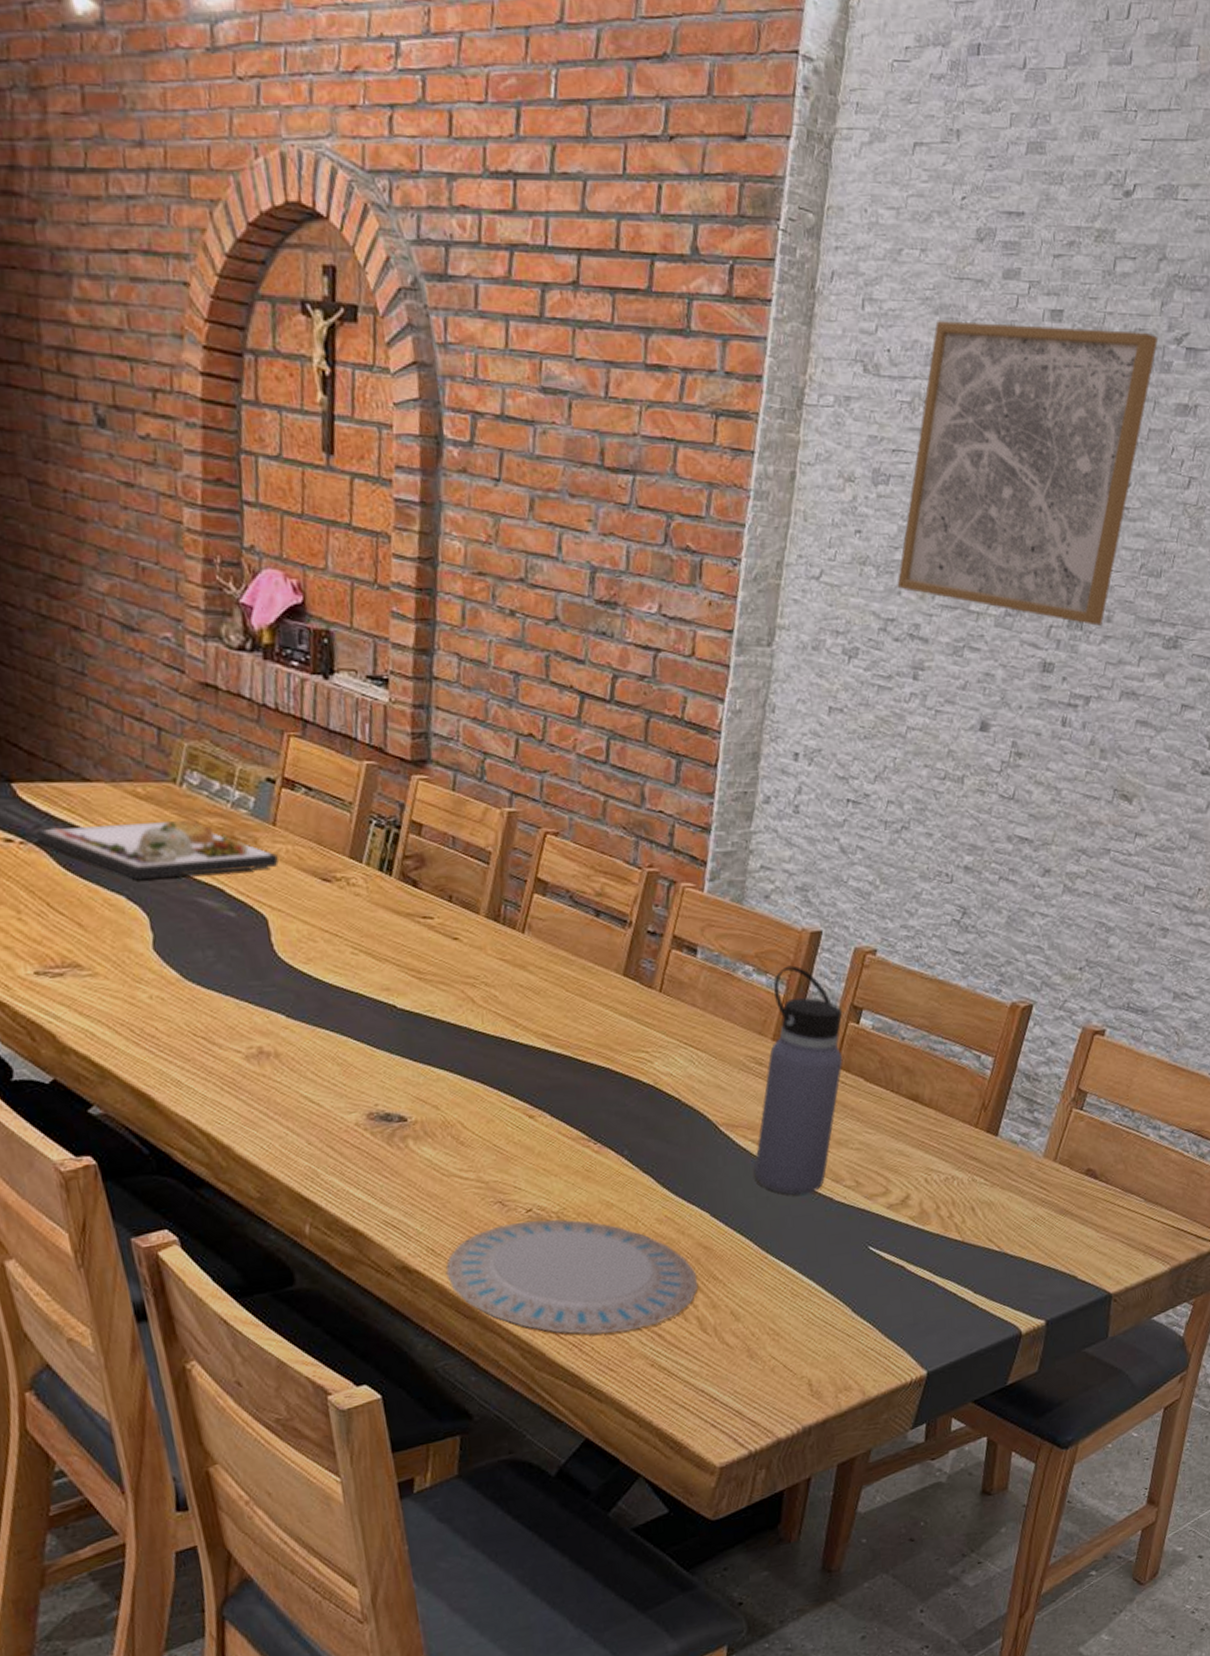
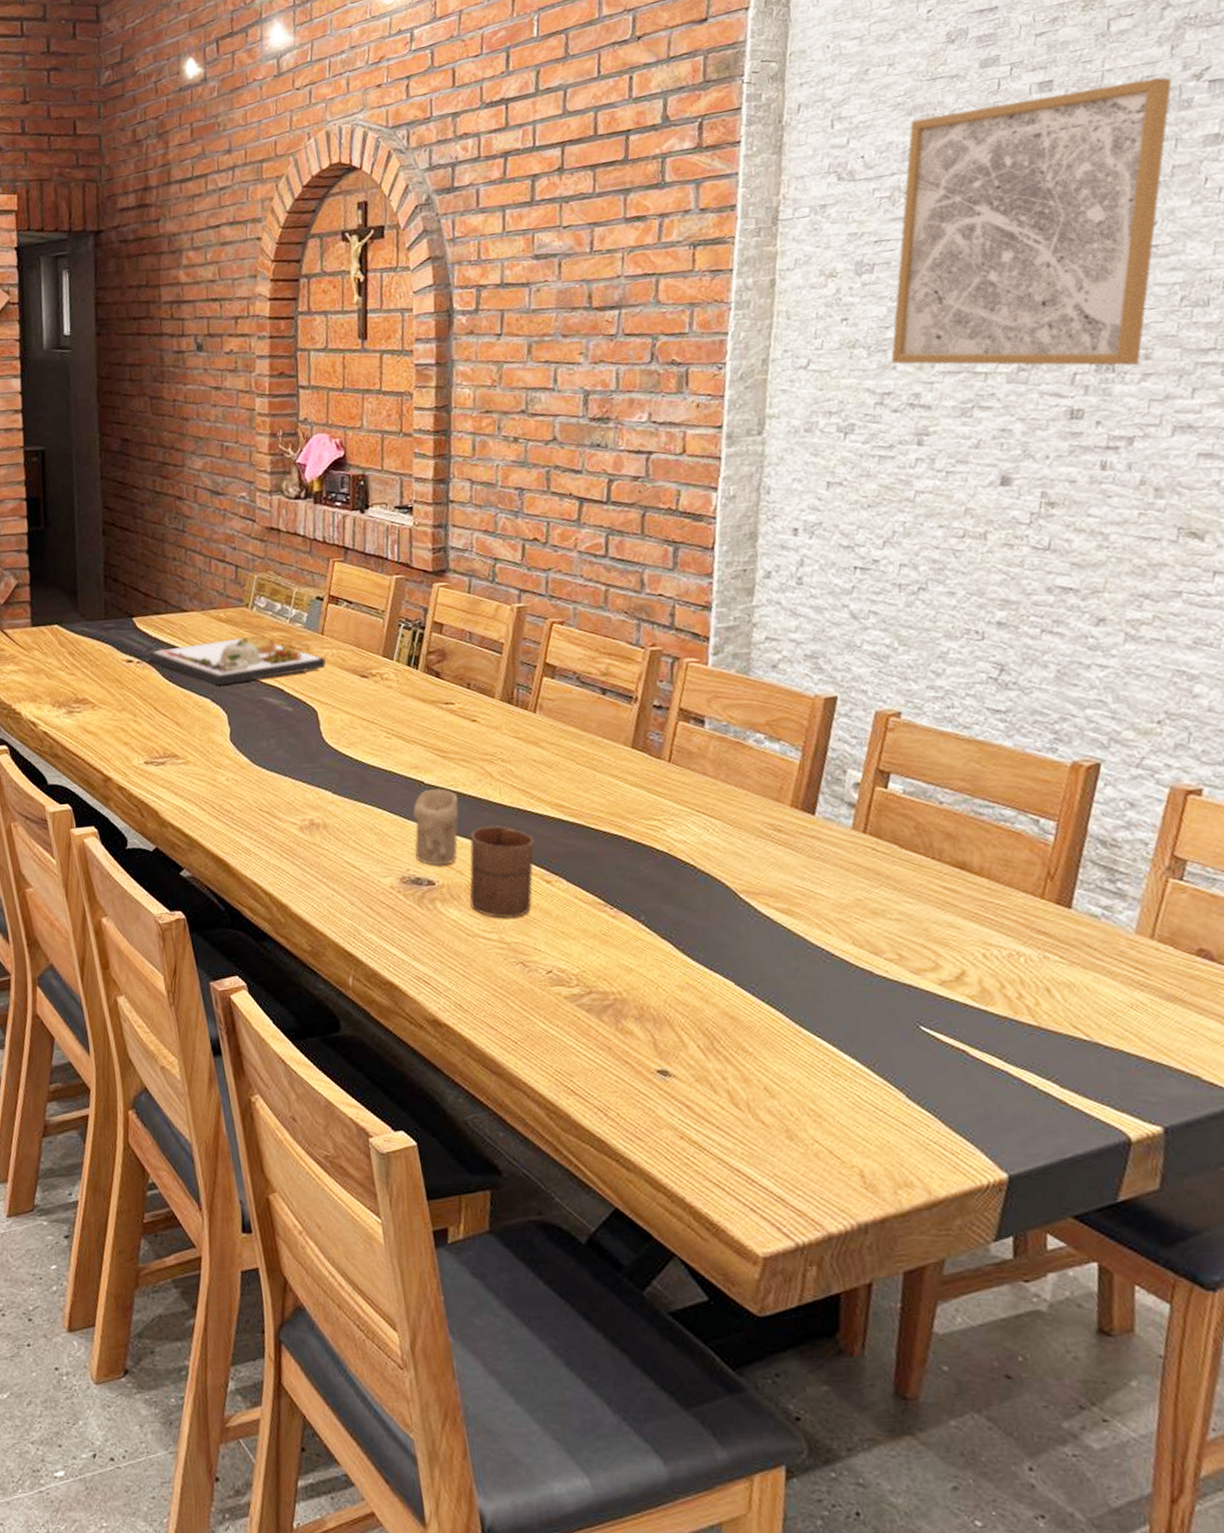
candle: none [382,1014,436,1100] -> present [412,788,459,866]
cup: none [445,1056,519,1156] -> present [469,826,536,918]
plate: present [446,1219,699,1335] -> none [473,981,727,1100]
water bottle: present [754,965,843,1195] -> none [780,731,872,967]

